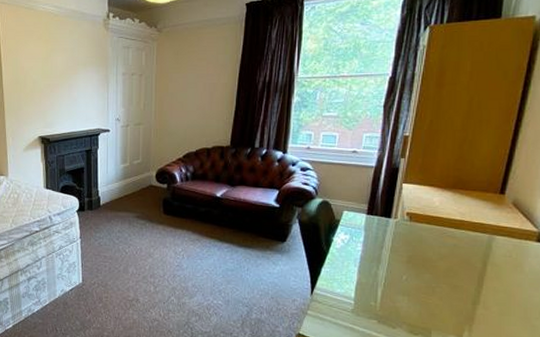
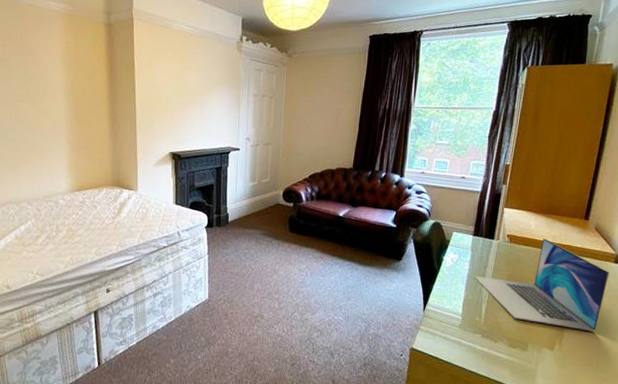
laptop: none [368,216,531,318] -> present [474,238,610,332]

